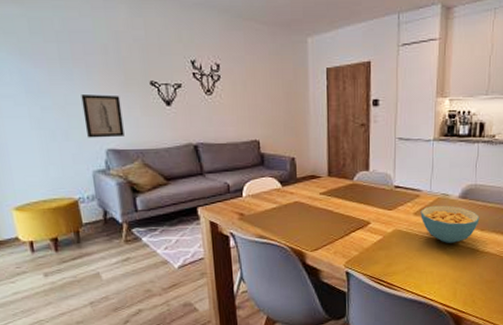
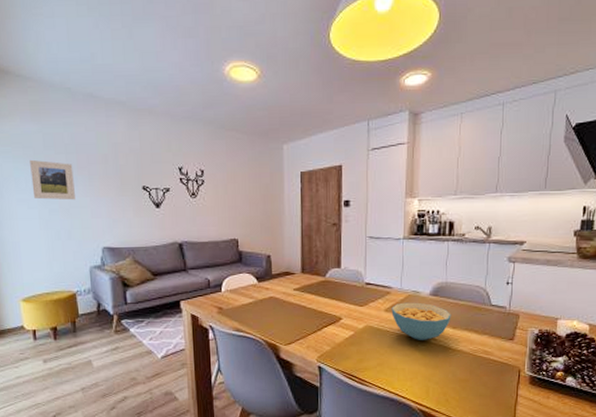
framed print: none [13,48,72,96] -> present [30,159,75,200]
wall art: present [81,95,124,138] -> none [83,198,119,237]

